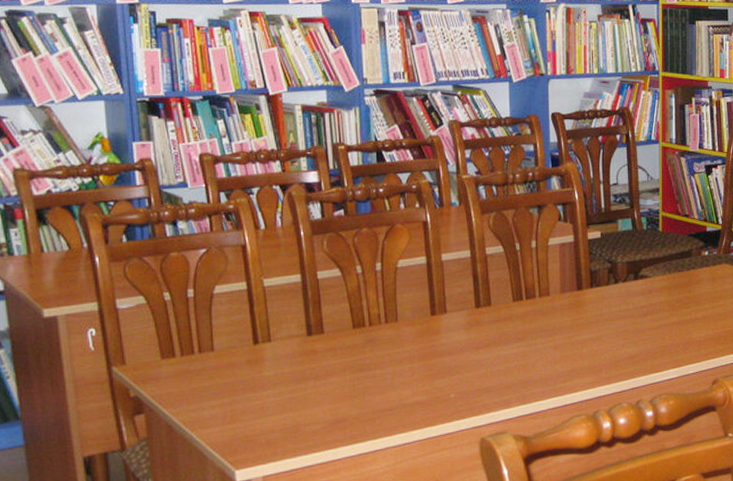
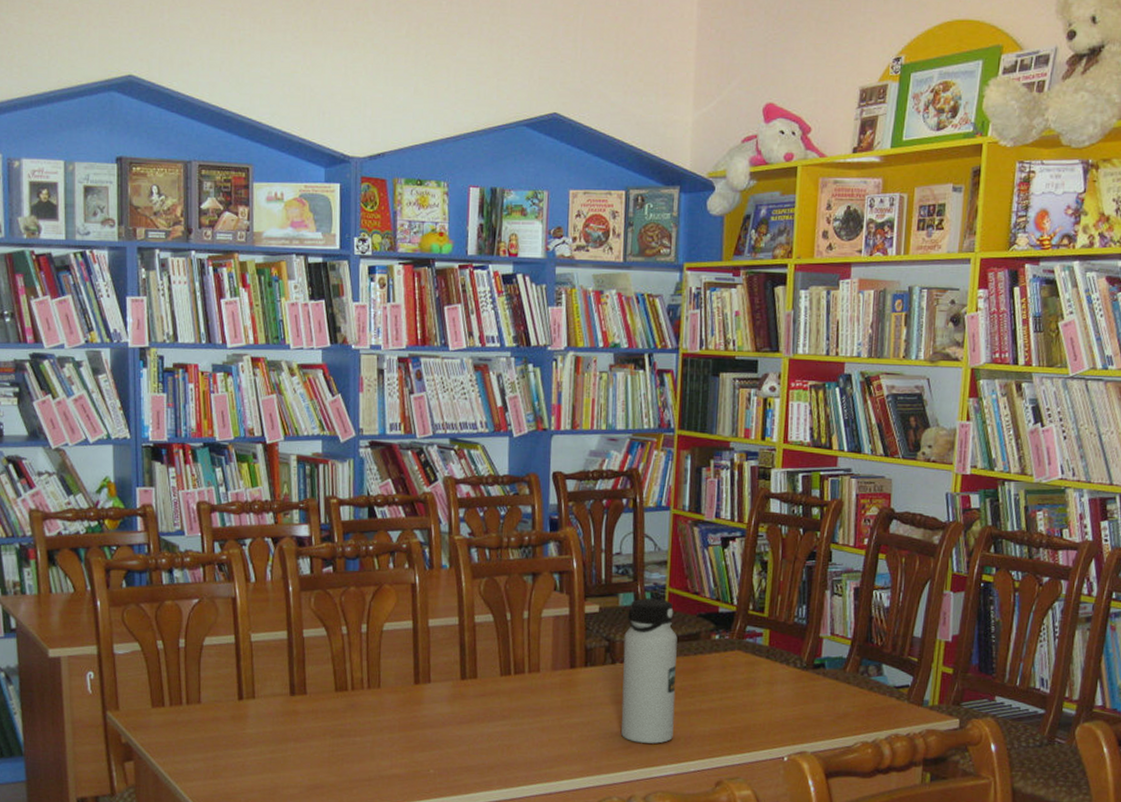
water bottle: none [625,223,673,352] -> present [621,598,678,744]

